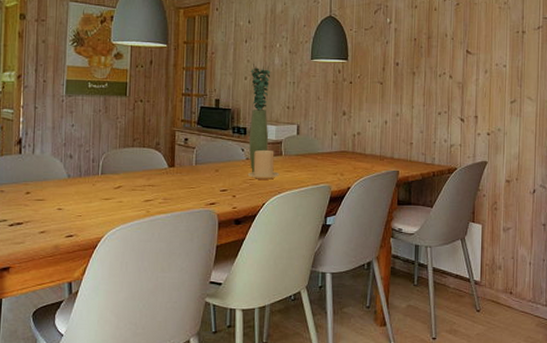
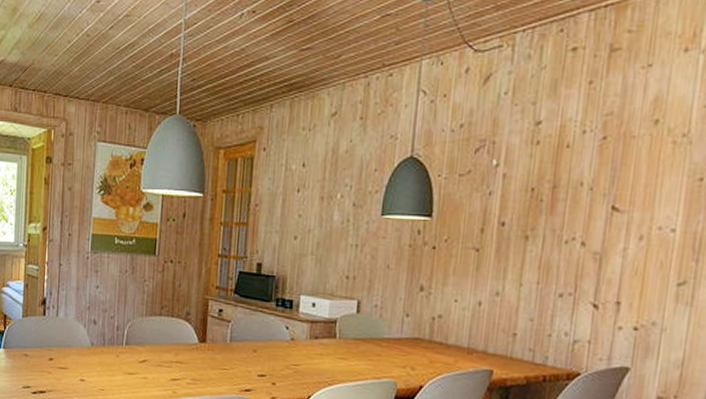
candle: present [247,149,280,180] -> none [291,329,332,367]
vase: present [248,64,271,173] -> none [294,220,328,358]

